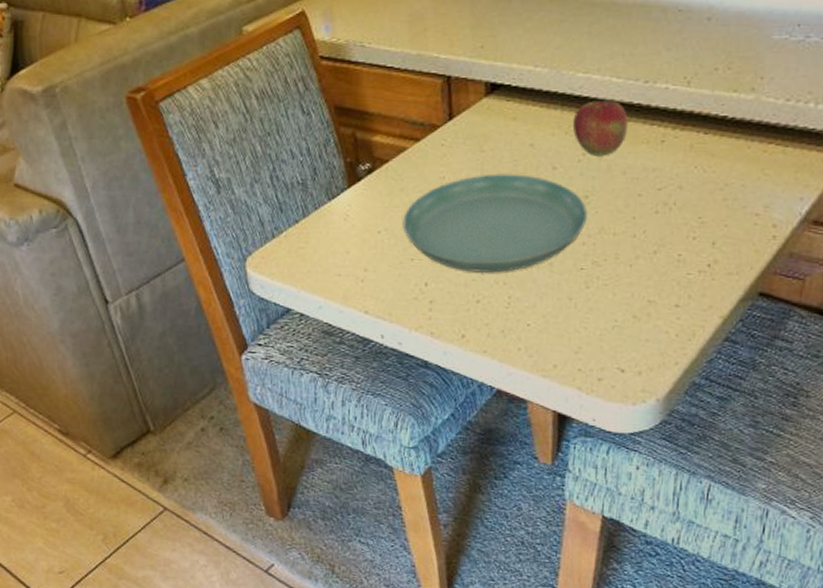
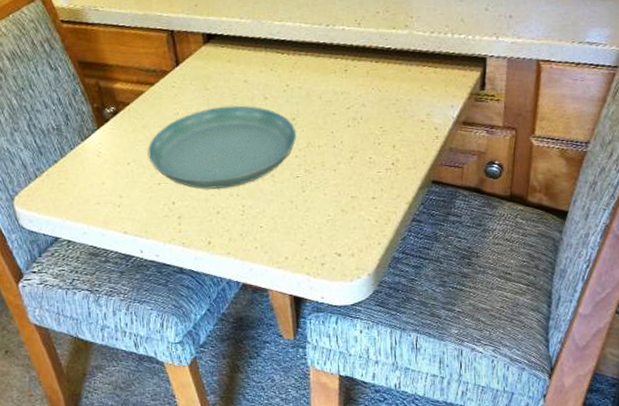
fruit: present [572,99,629,156] -> none [275,41,319,86]

